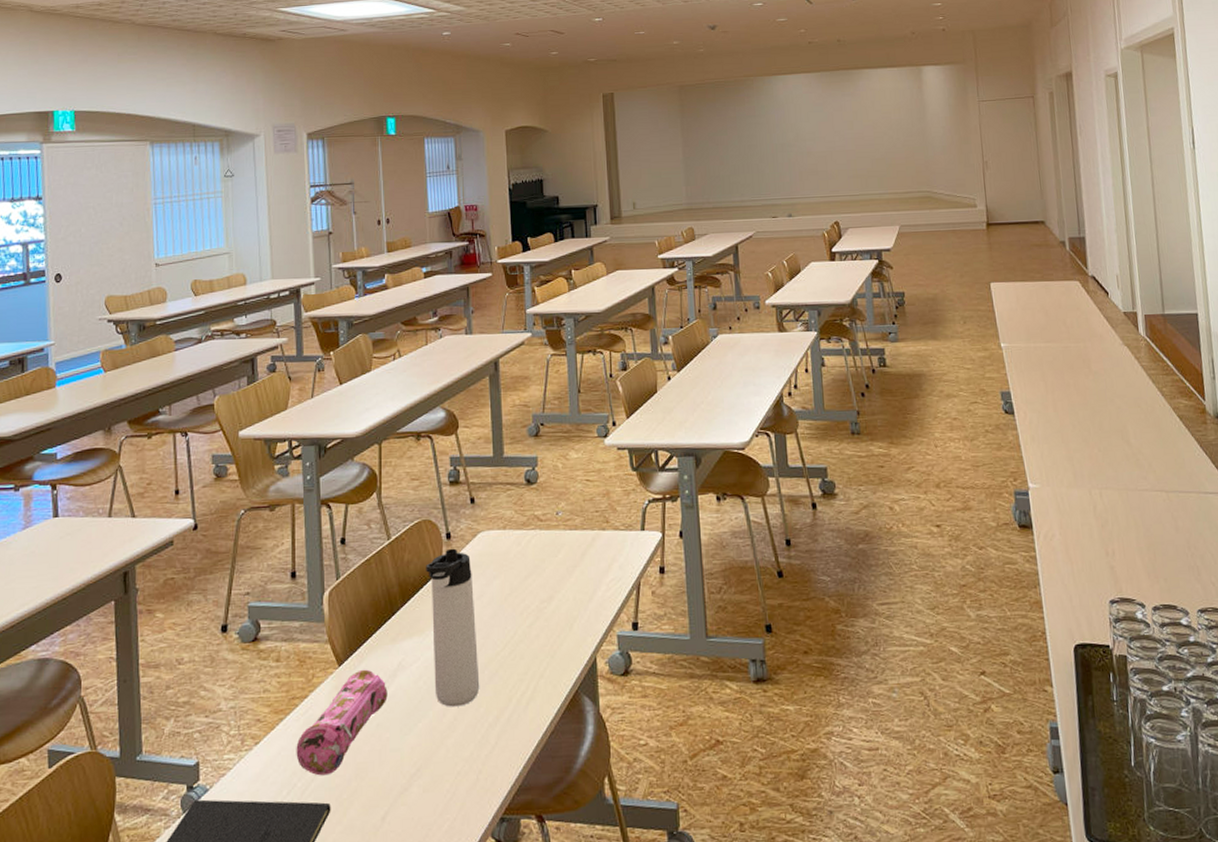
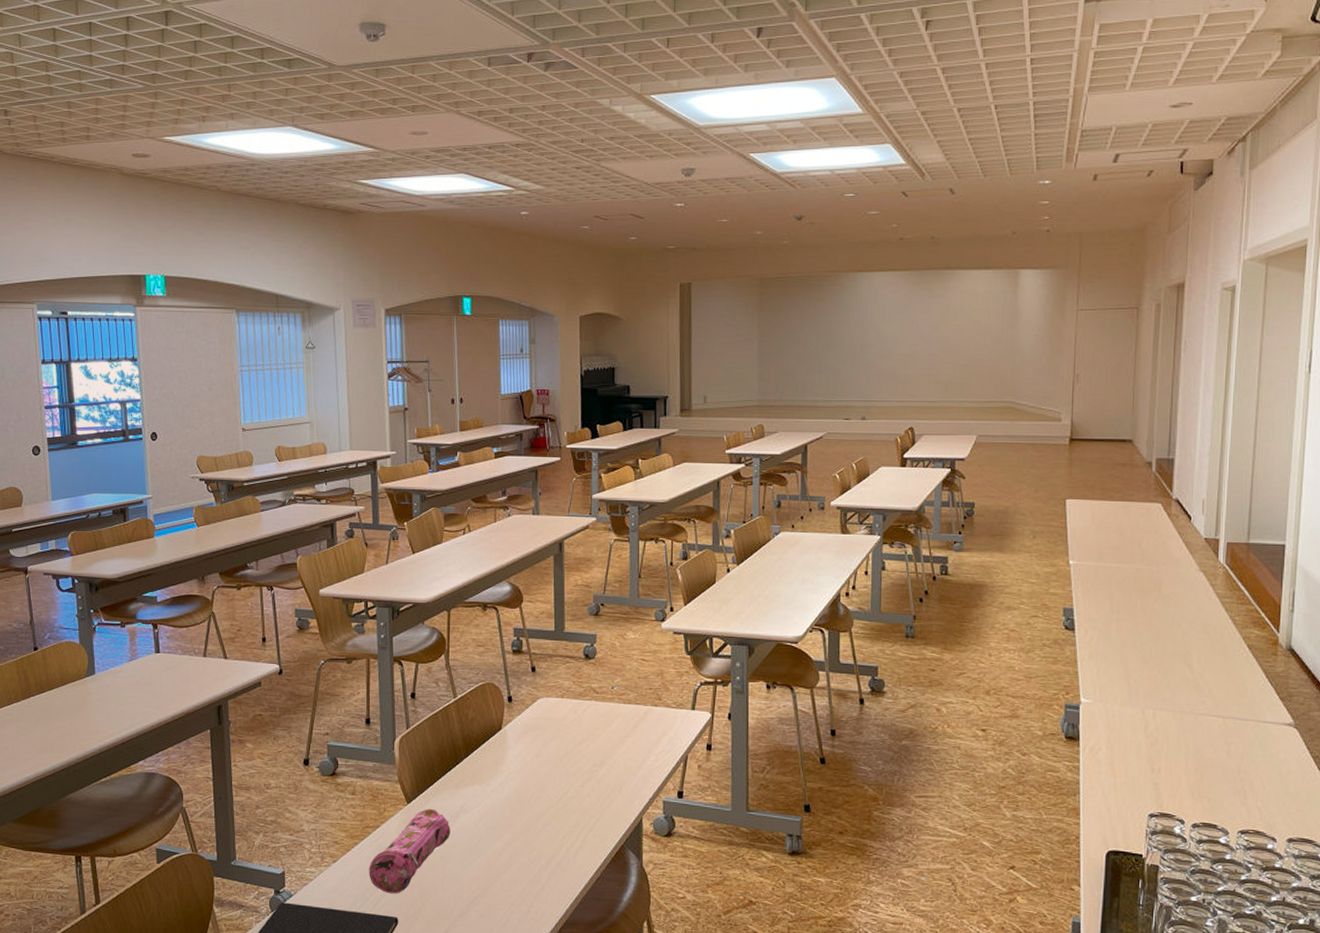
thermos bottle: present [426,548,480,707] -> none [488,710,534,849]

